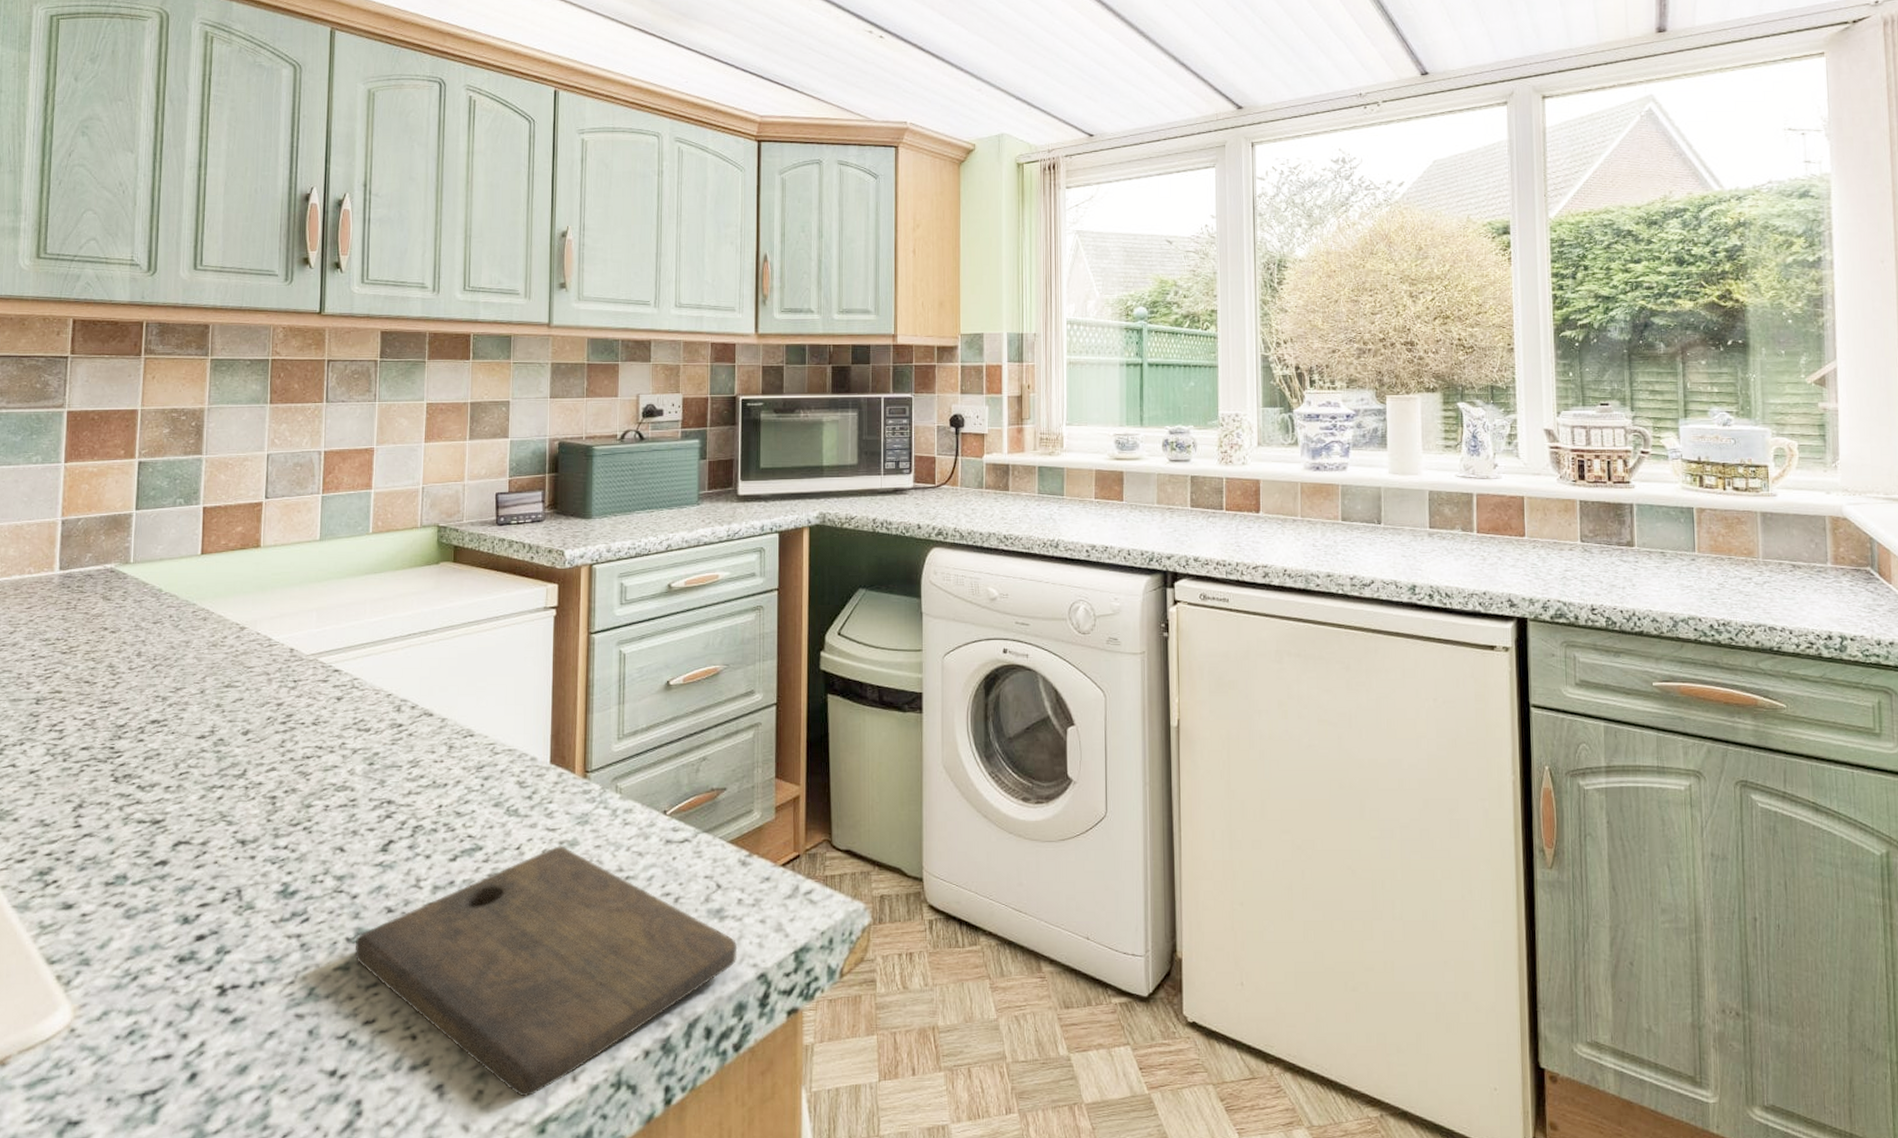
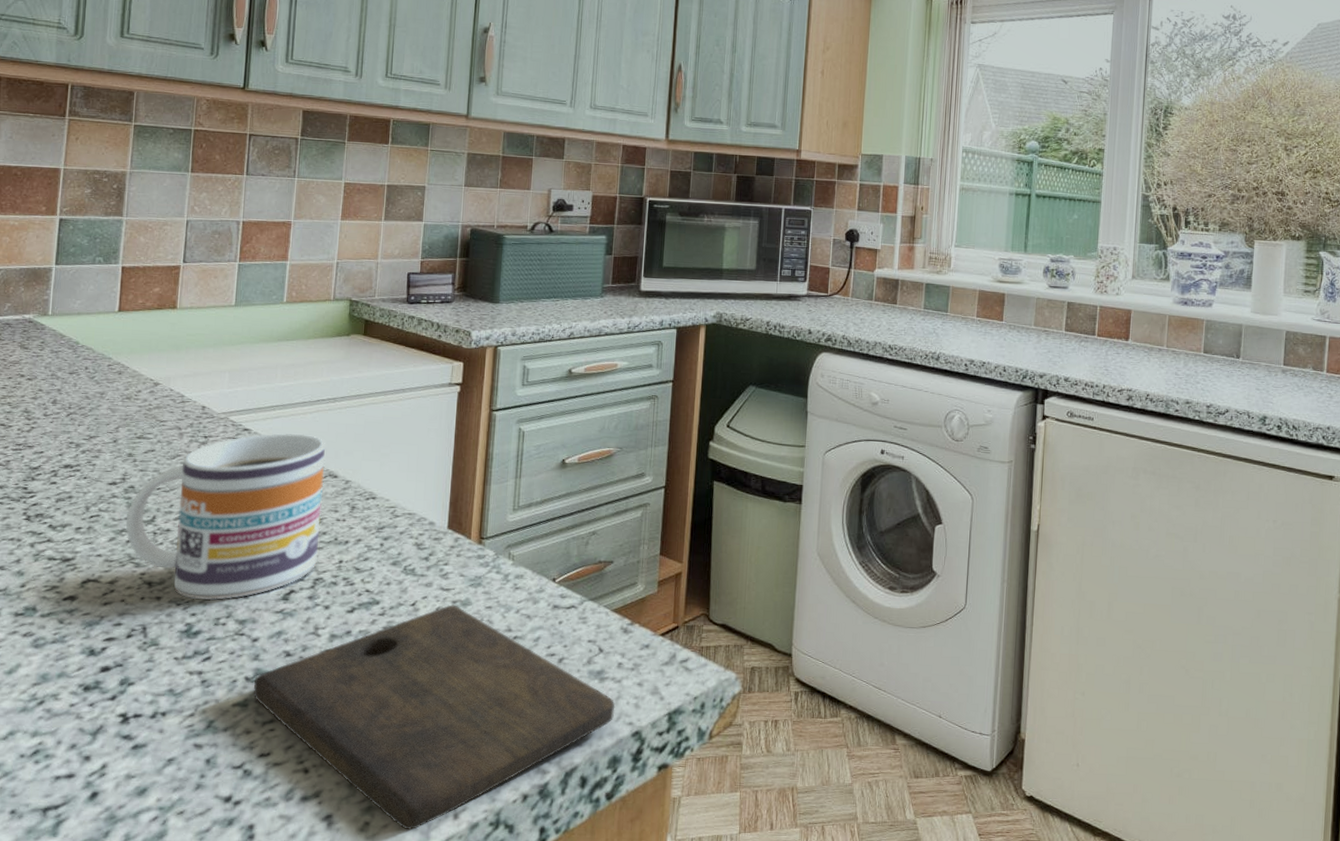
mug: none [216,671,419,857] -> present [125,433,325,601]

